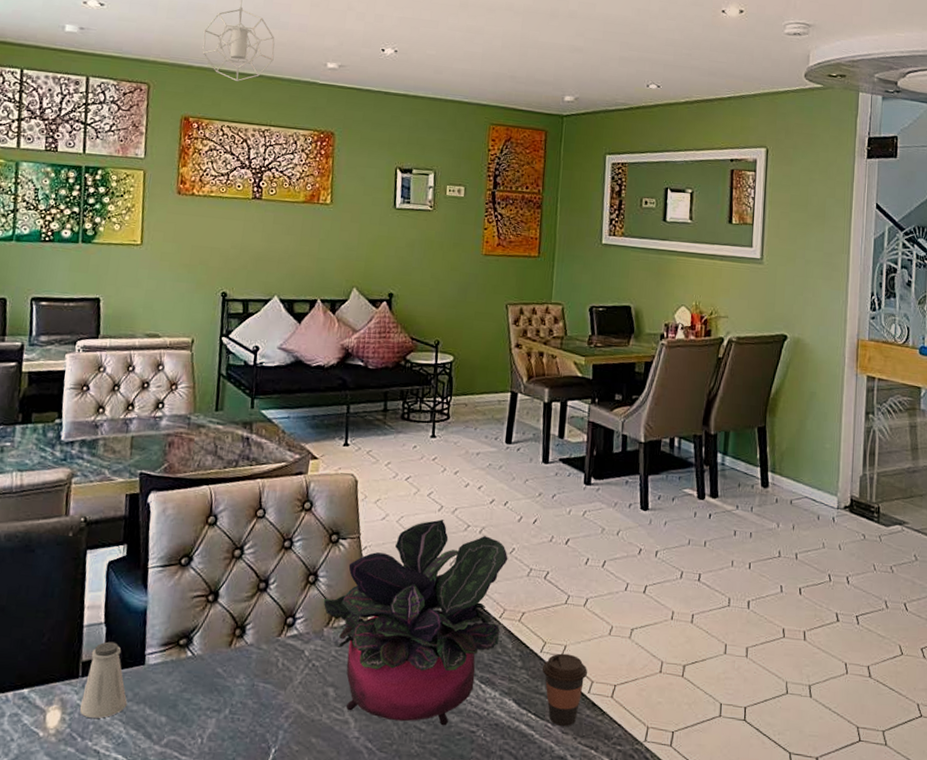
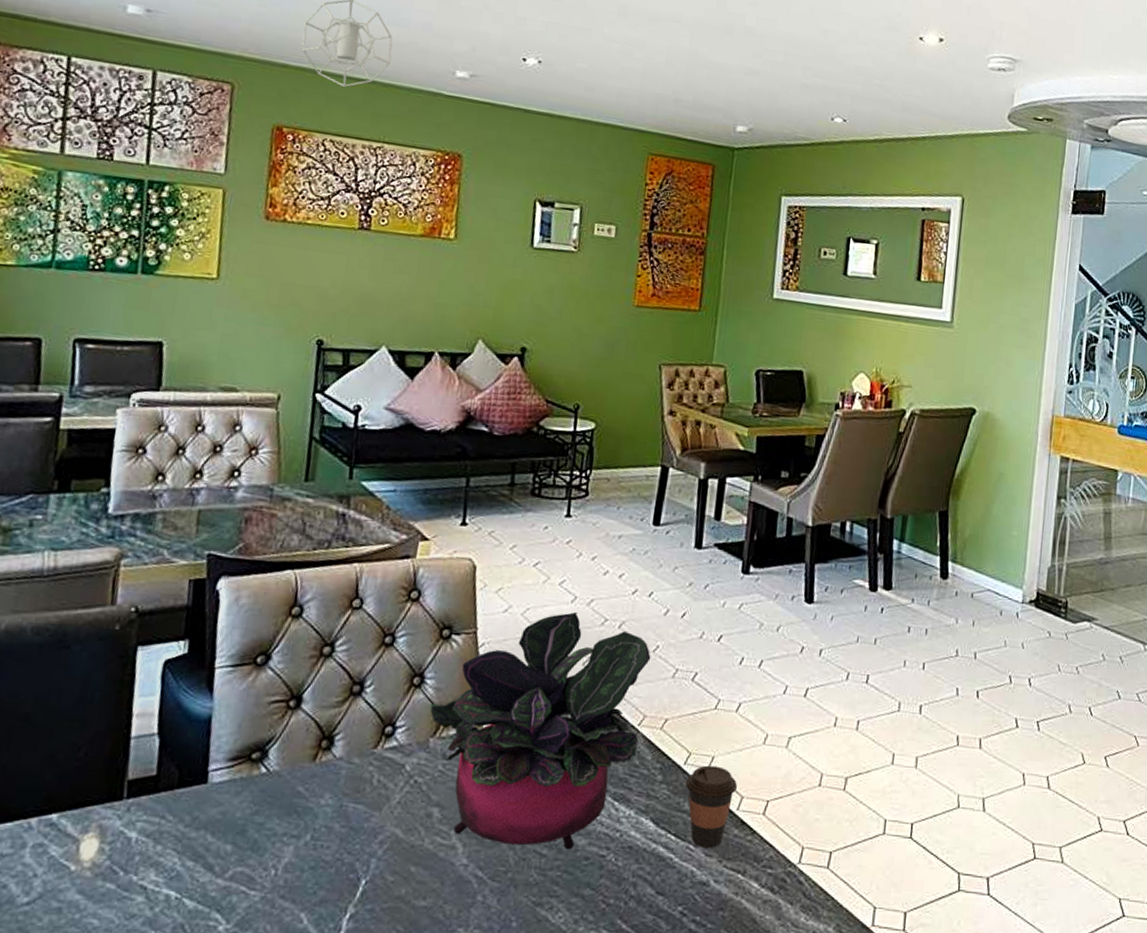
saltshaker: present [79,641,128,718] -> none [123,756,184,848]

